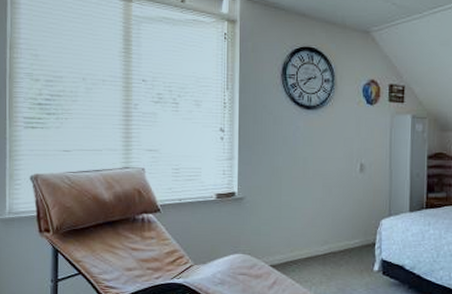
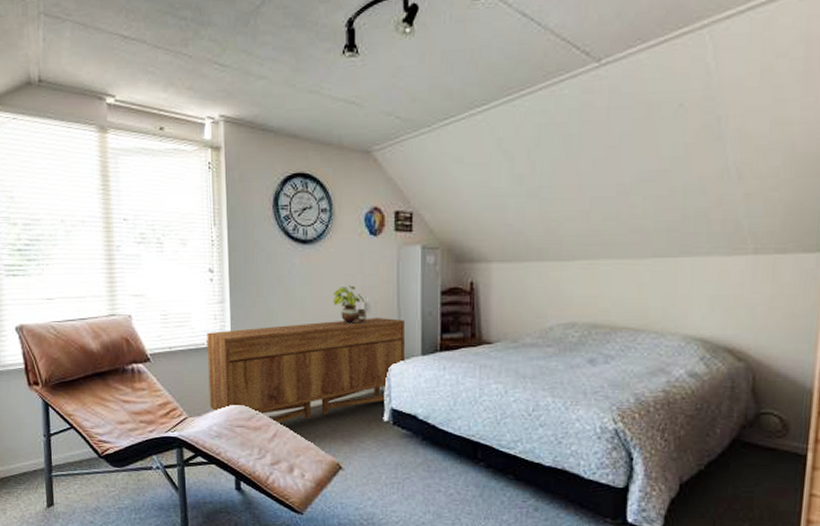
sideboard: none [214,176,396,273] -> present [207,317,406,425]
potted plant: none [333,148,362,182] -> present [334,285,367,324]

